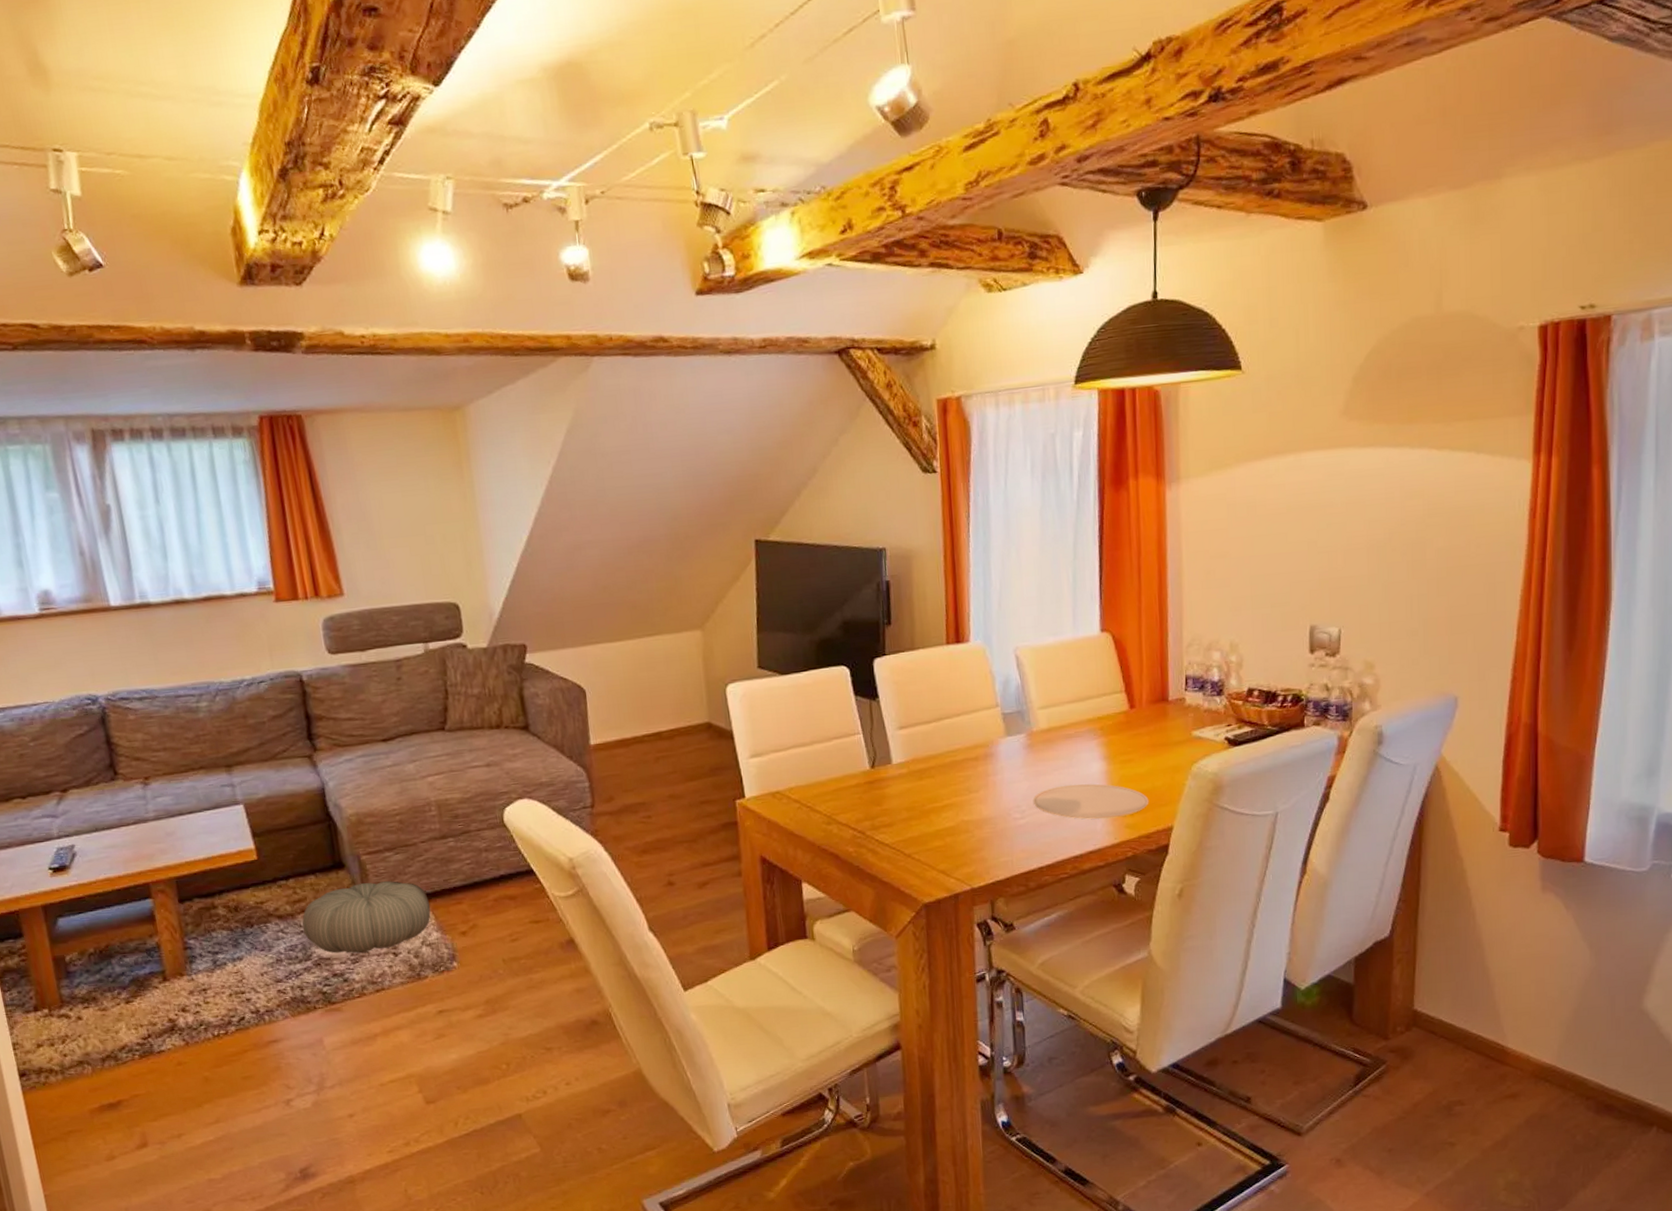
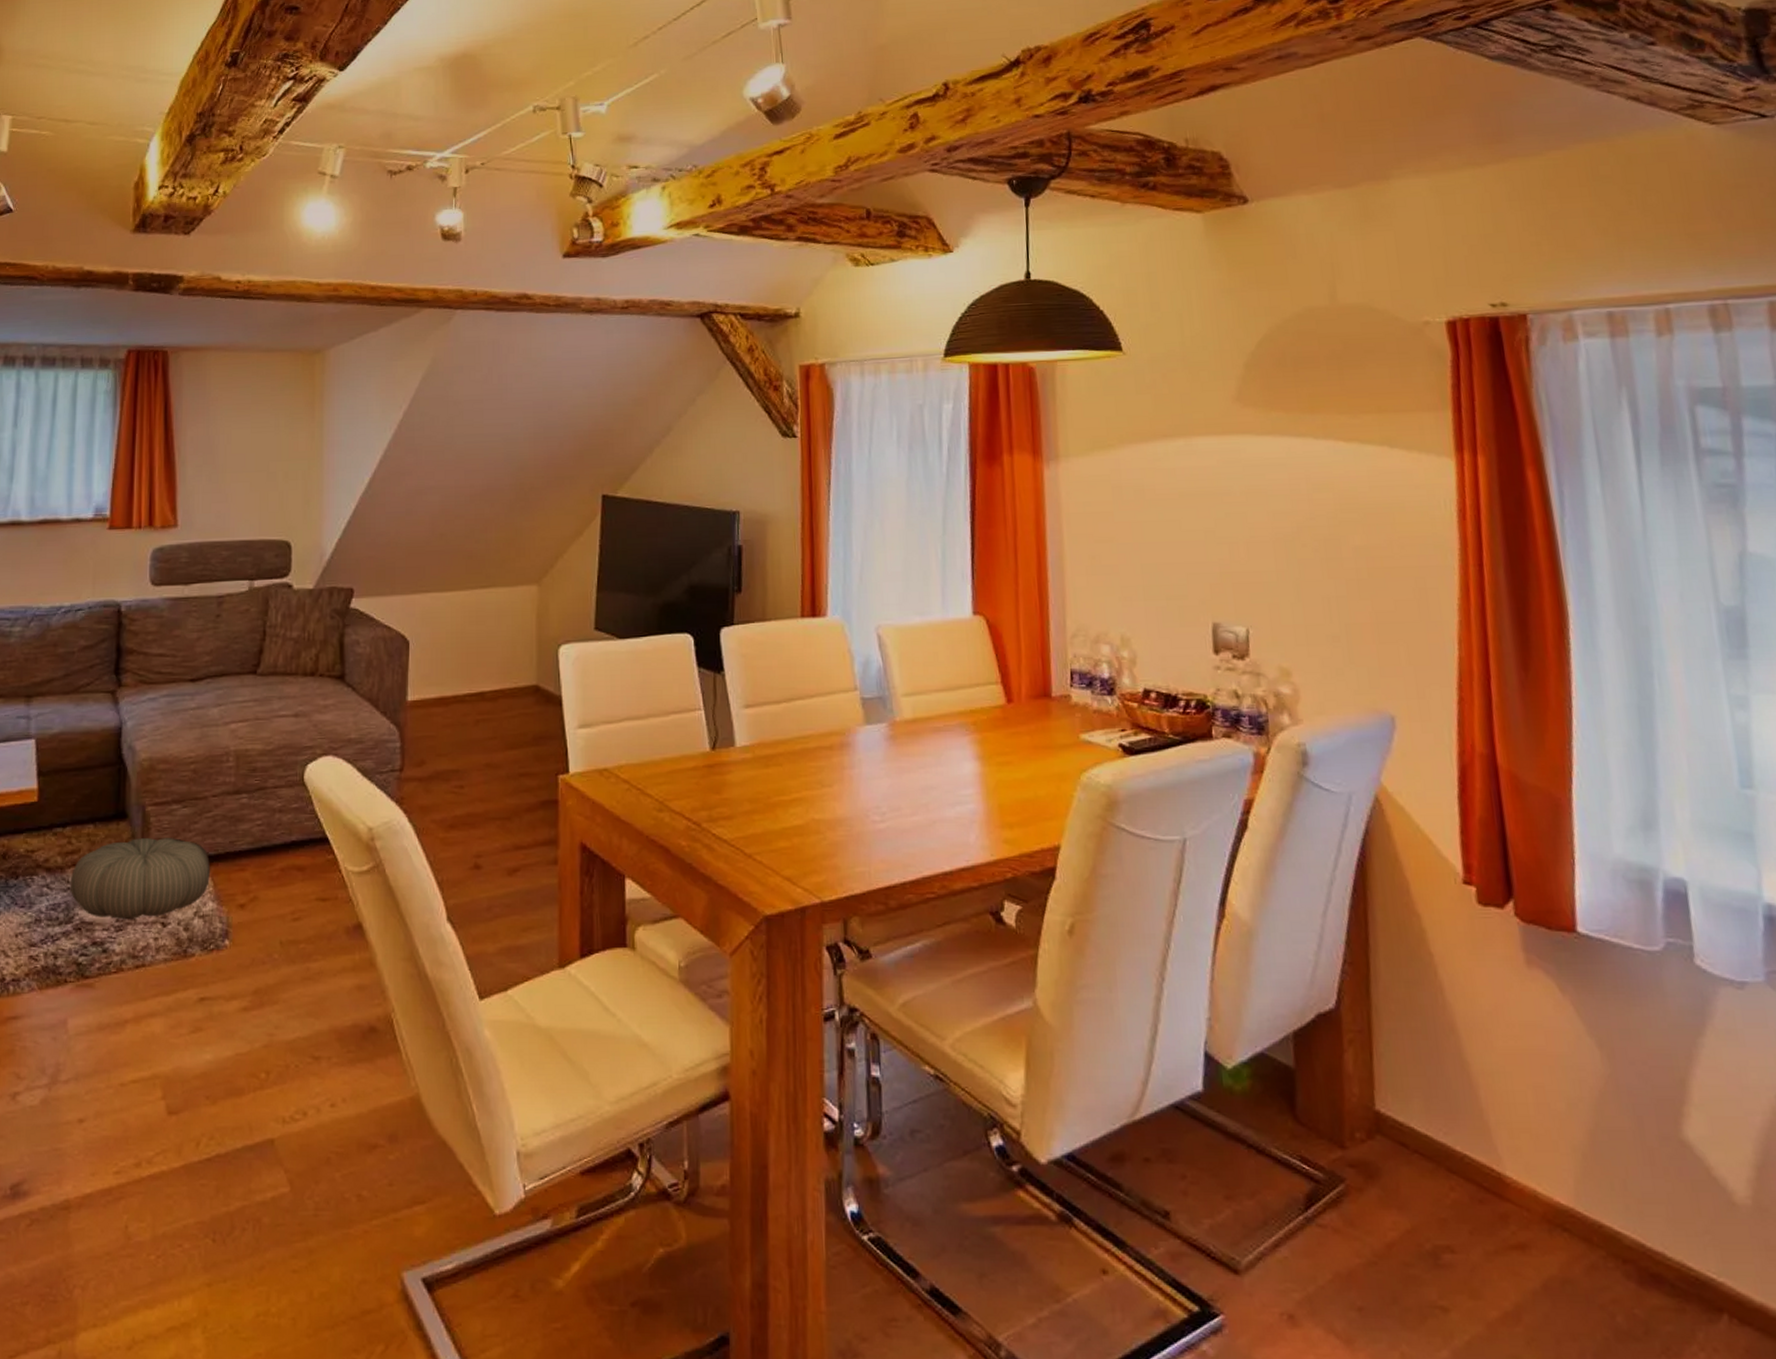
plate: present [1032,783,1149,820] -> none [894,786,1031,830]

